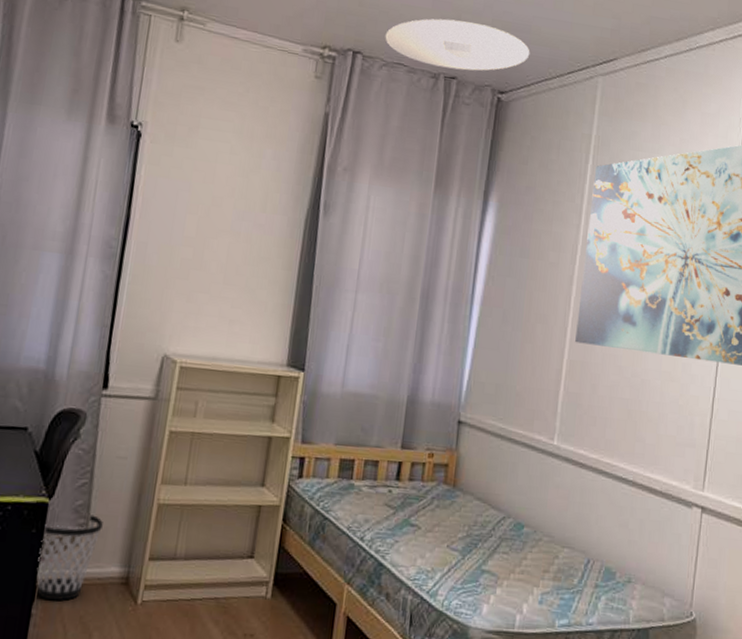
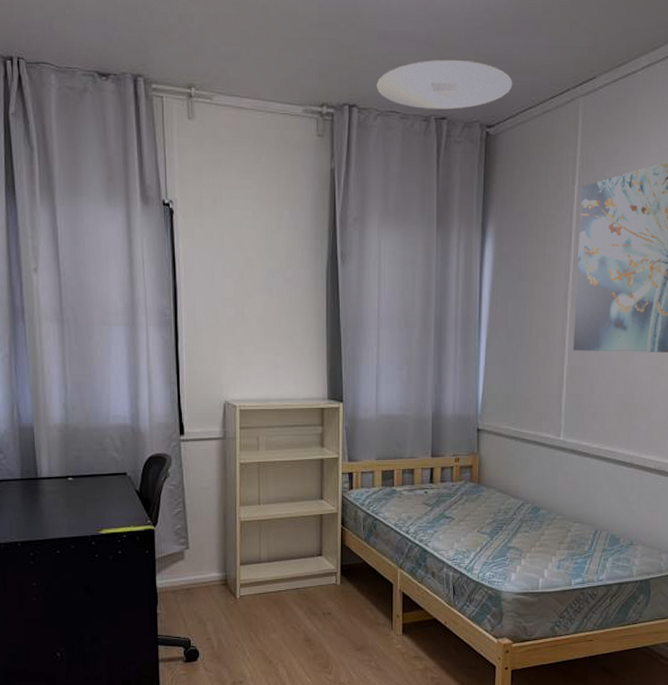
wastebasket: present [36,515,103,601] -> none [154,535,200,602]

